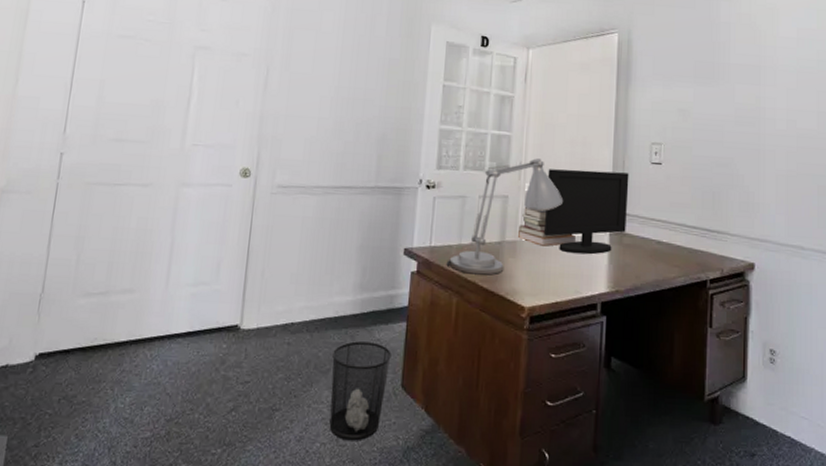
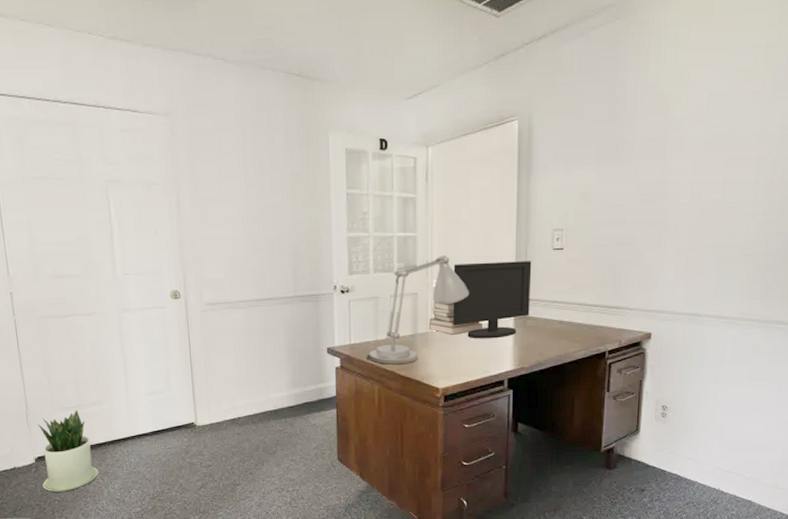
planter: none [35,297,110,403] -> present [38,410,98,492]
waste bin: present [329,341,392,441] -> none [277,427,327,503]

